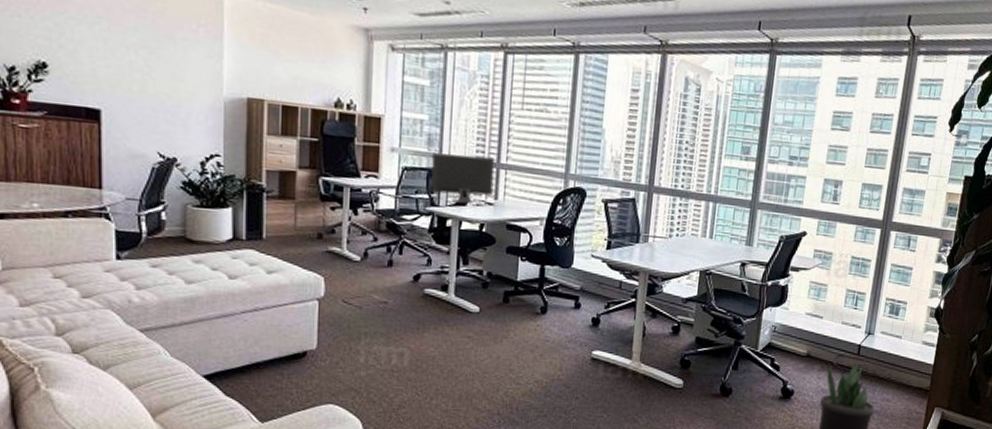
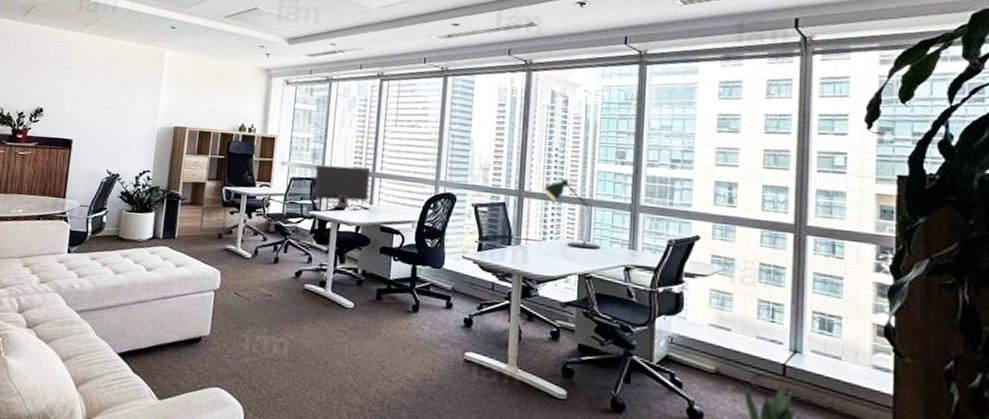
desk lamp: none [671,173,722,246] -> present [542,178,601,250]

